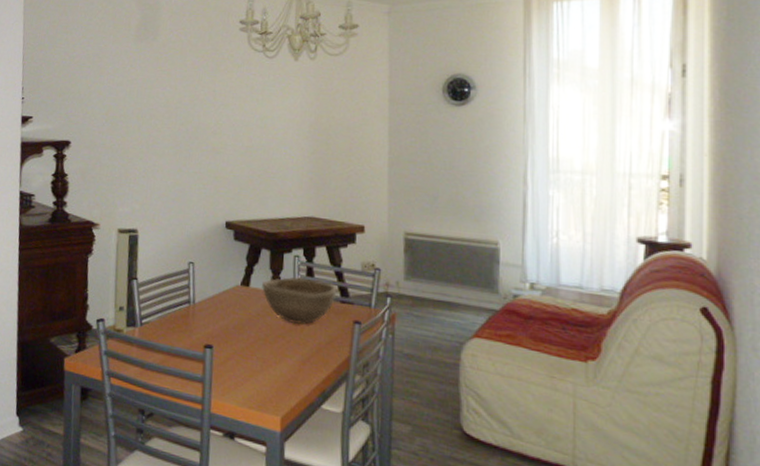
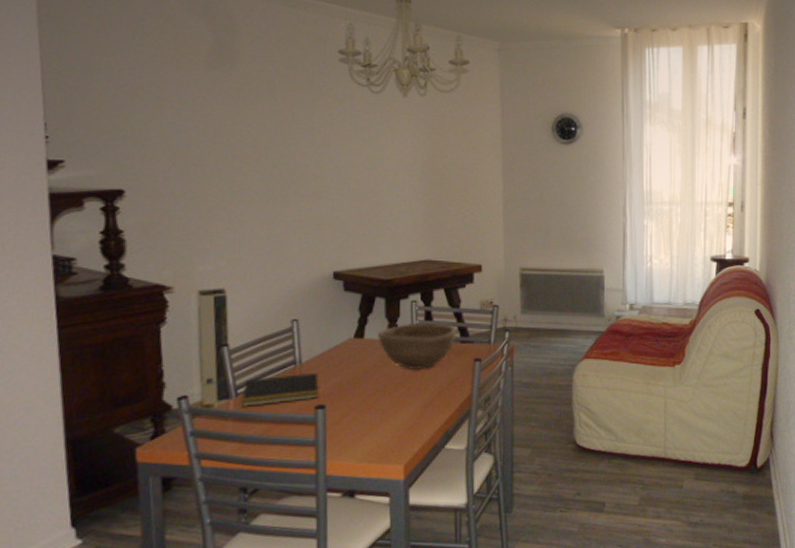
notepad: none [145,311,209,338] -> present [242,372,320,407]

